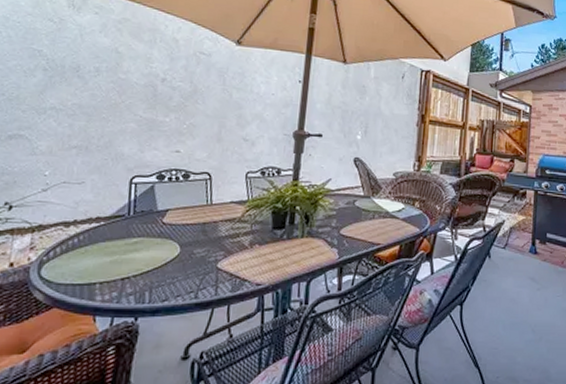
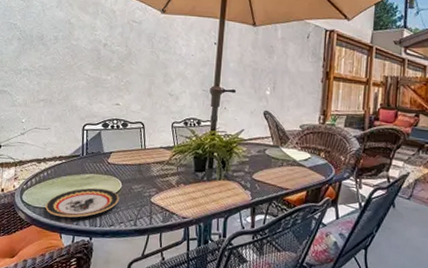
plate: none [74,255,176,295] -> present [45,187,119,218]

